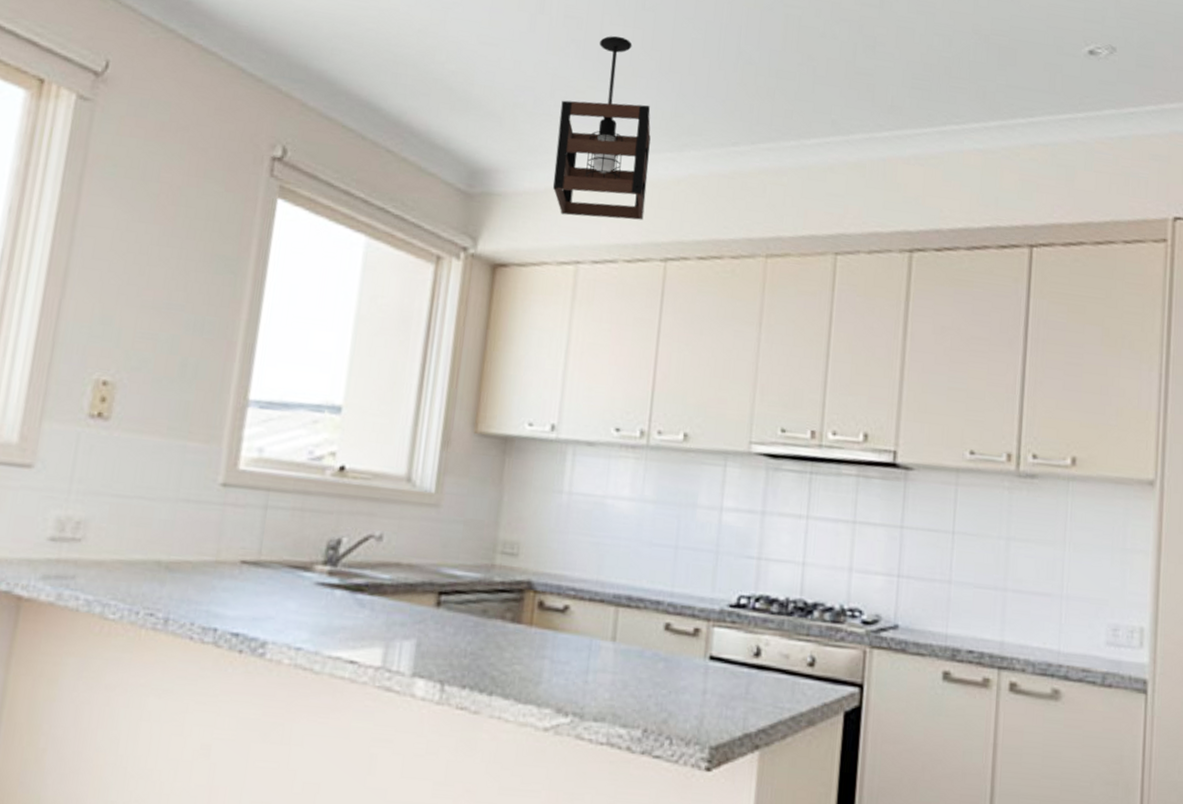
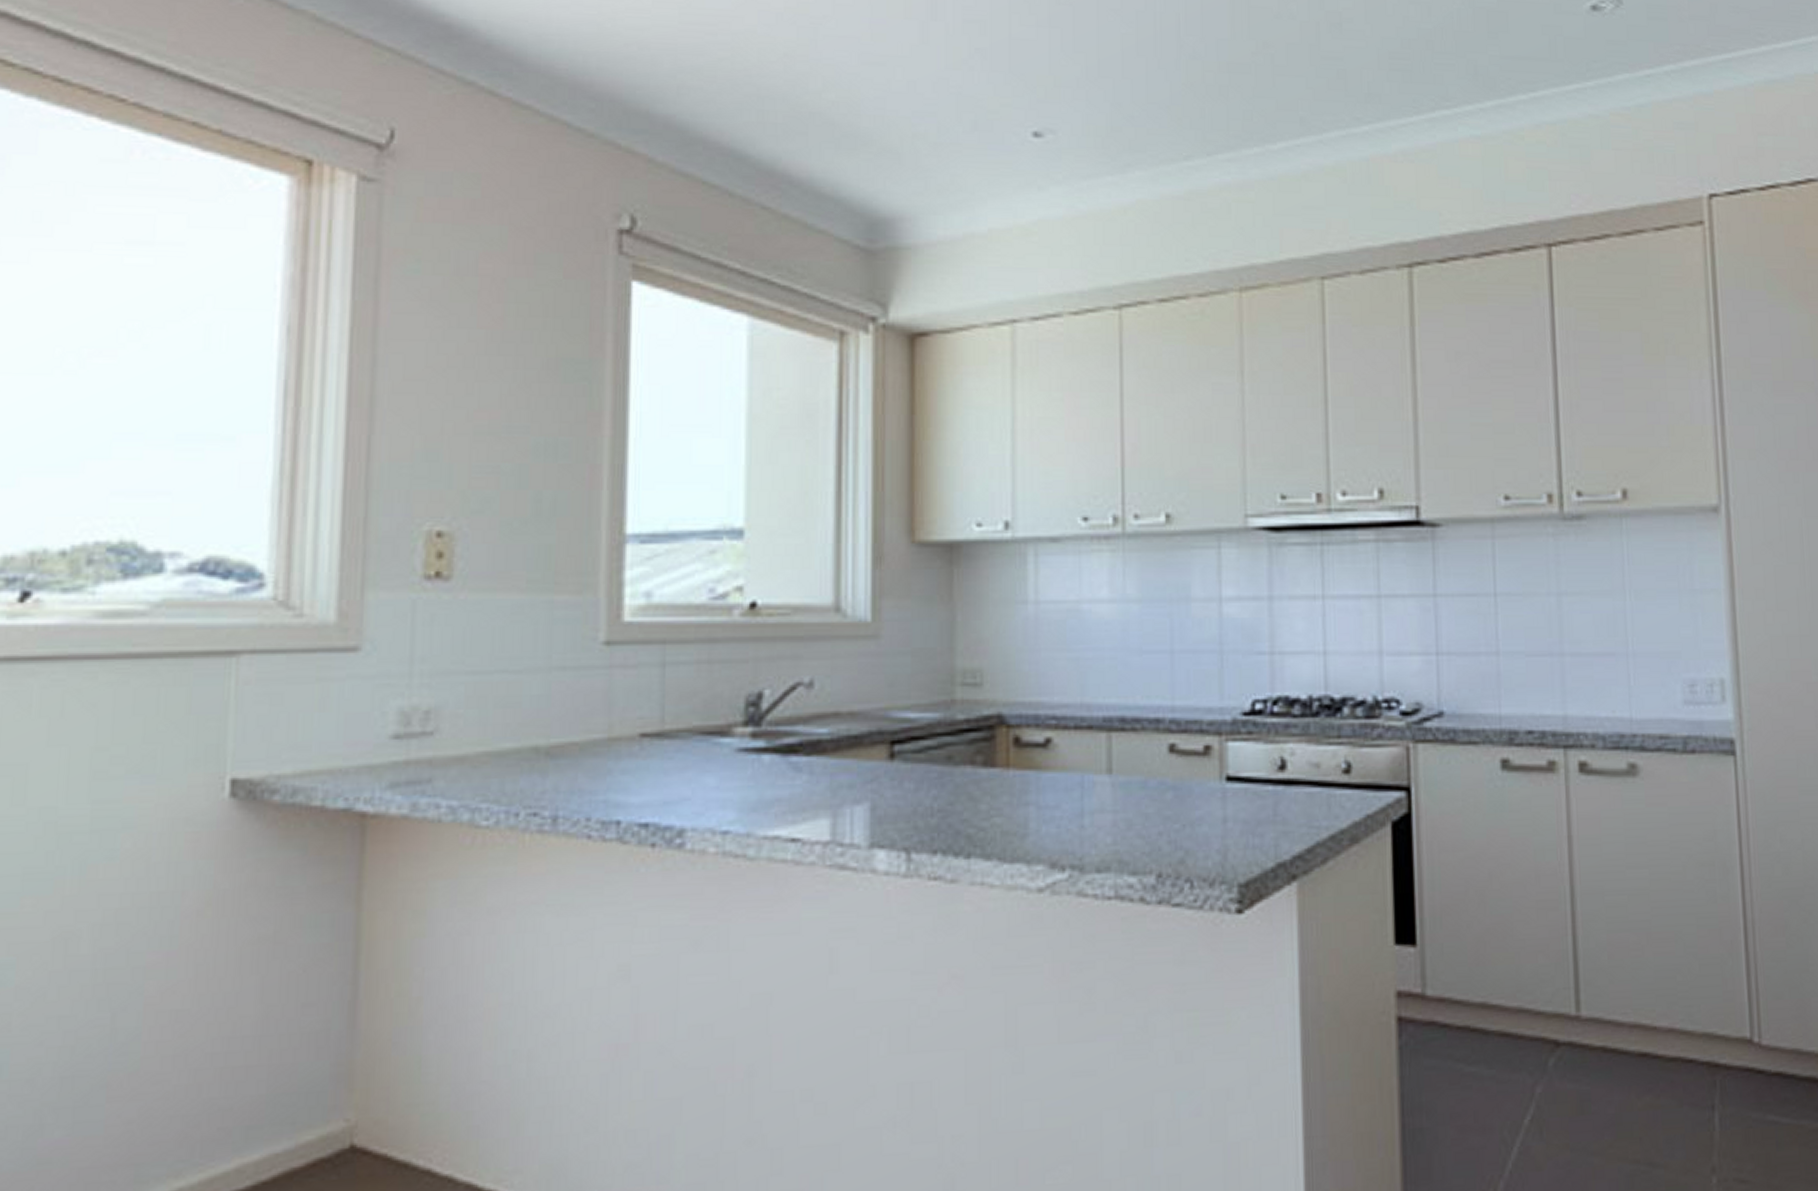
pendant light: present [552,35,651,221] -> none [972,39,1088,265]

